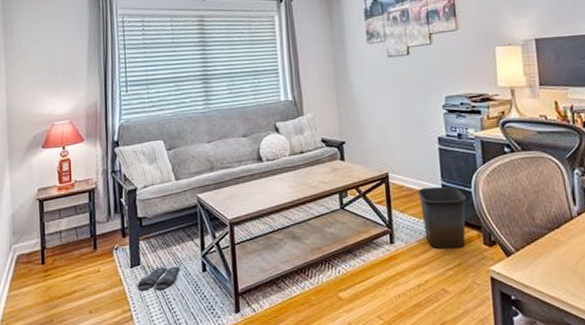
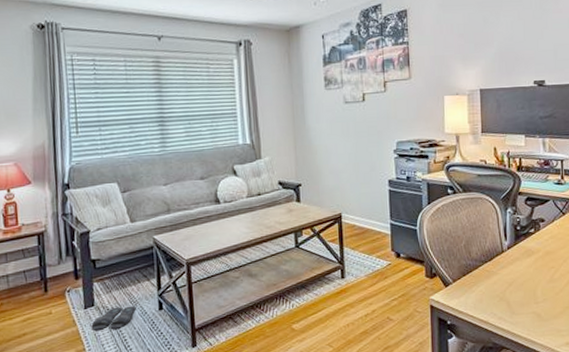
waste bin: present [417,187,467,250] -> none [367,225,413,282]

